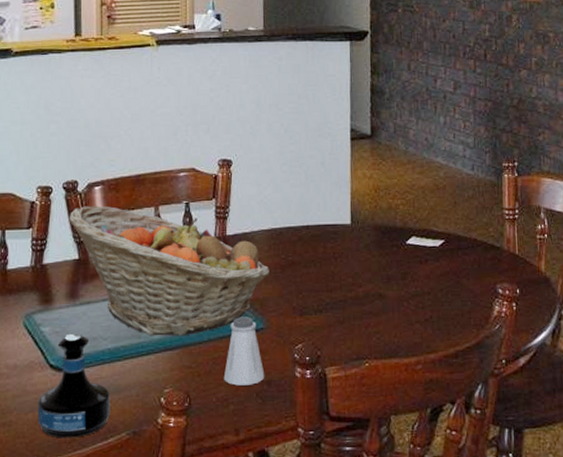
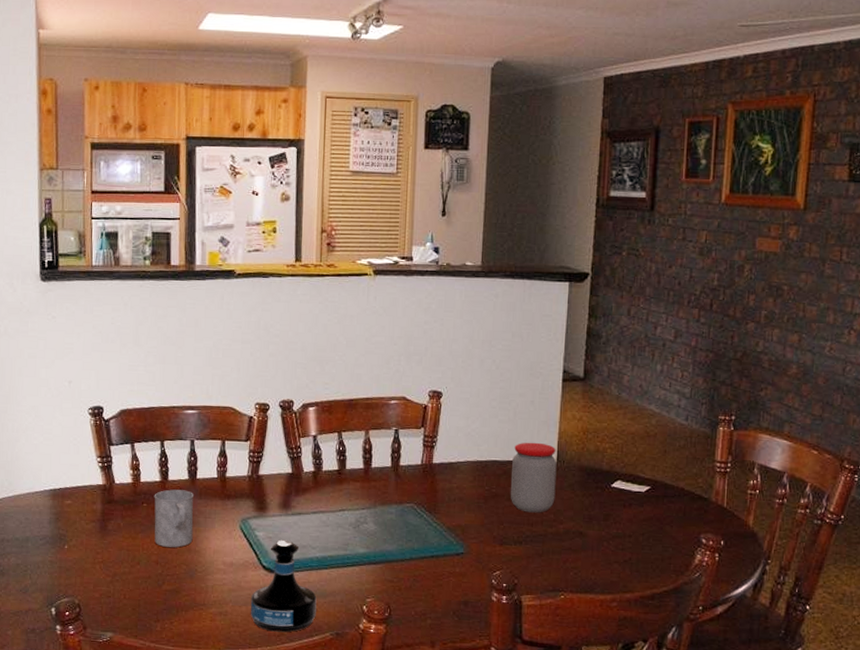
fruit basket: present [69,205,269,336] -> none [284,424,473,552]
saltshaker: present [223,317,265,386] -> none [422,540,463,604]
jar: none [306,204,352,278] -> present [510,442,557,513]

